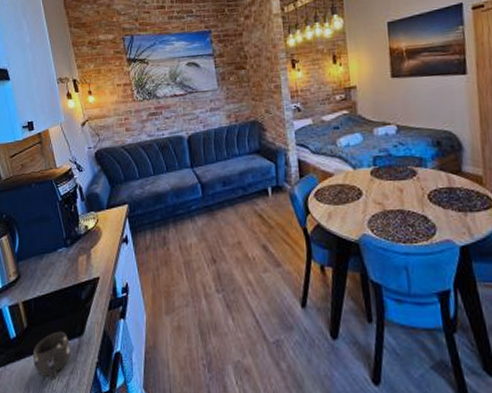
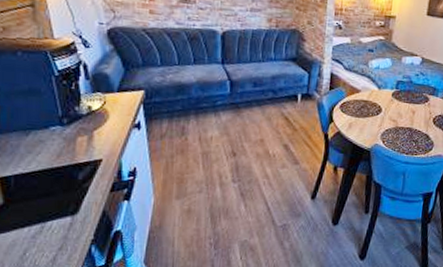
mug: present [34,331,70,381] -> none [11,209,60,256]

